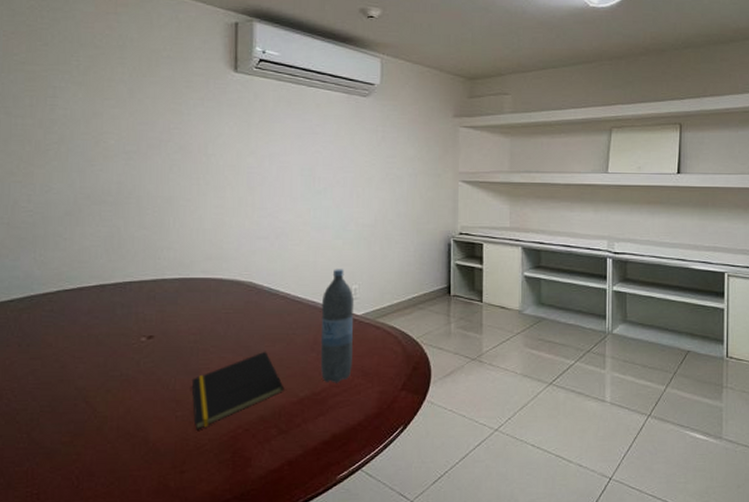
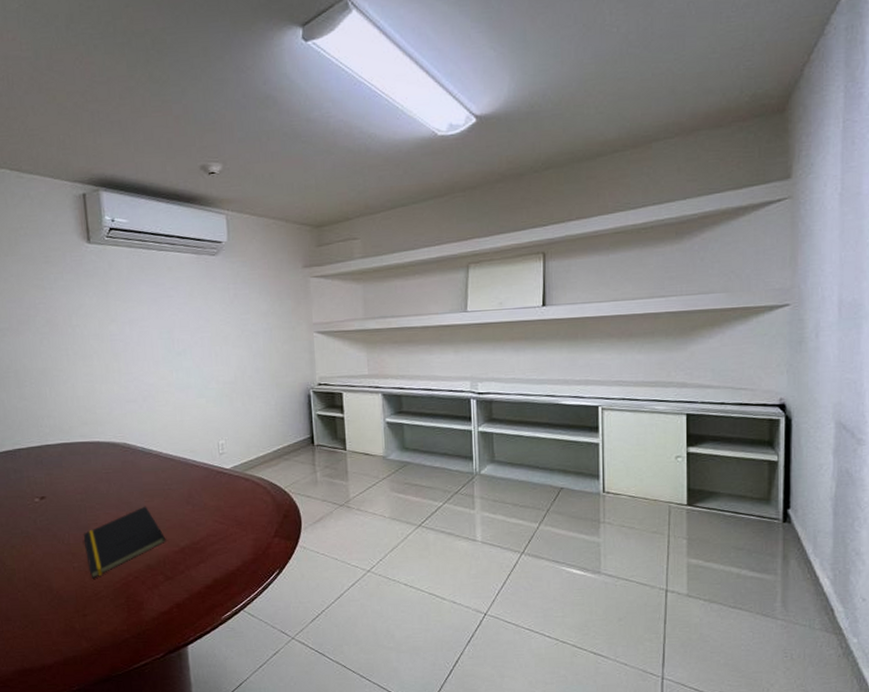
water bottle: present [320,269,354,383] -> none [191,426,226,533]

